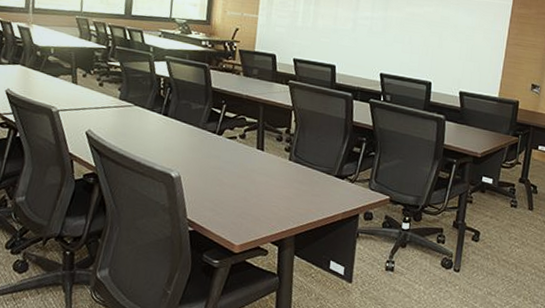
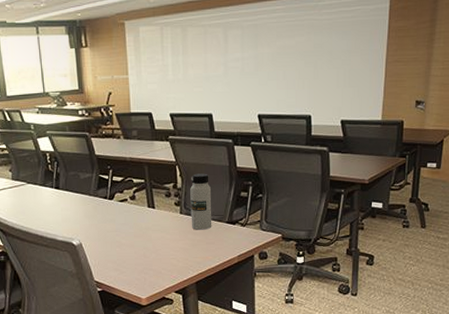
water bottle: none [298,121,325,181] -> present [190,173,212,230]

